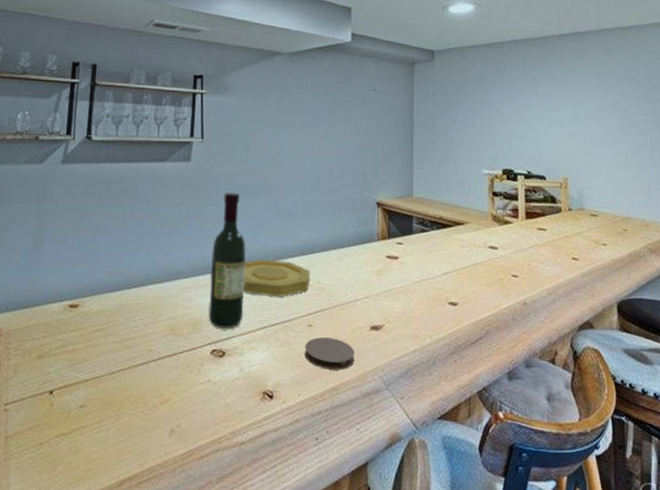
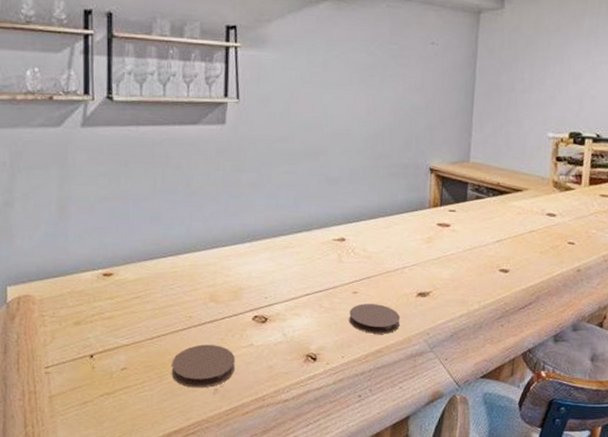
coaster: none [128,380,192,429] -> present [171,344,235,388]
wine bottle: present [208,193,246,329] -> none [249,158,289,296]
bowl: present [243,259,310,297] -> none [285,227,357,265]

